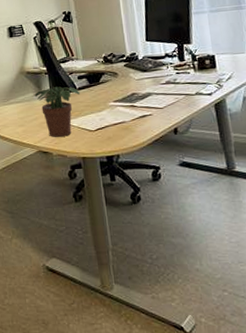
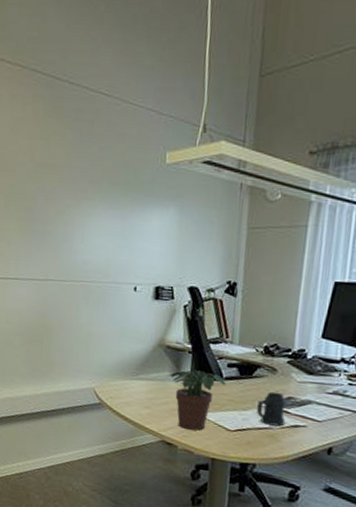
mug: none [109,91,135,120] -> present [257,391,286,427]

